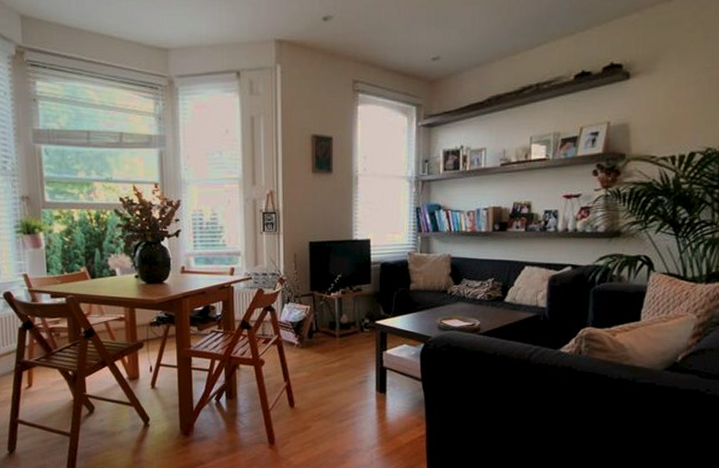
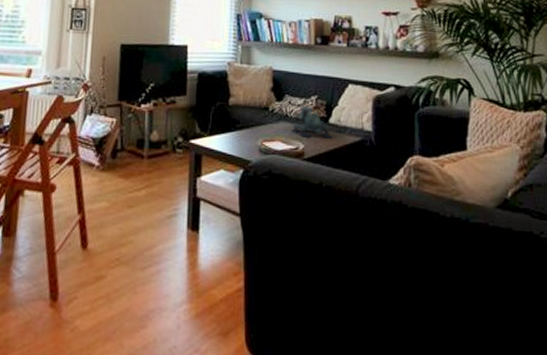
decorative figurine: none [468,287,507,316] -> present [291,105,332,140]

